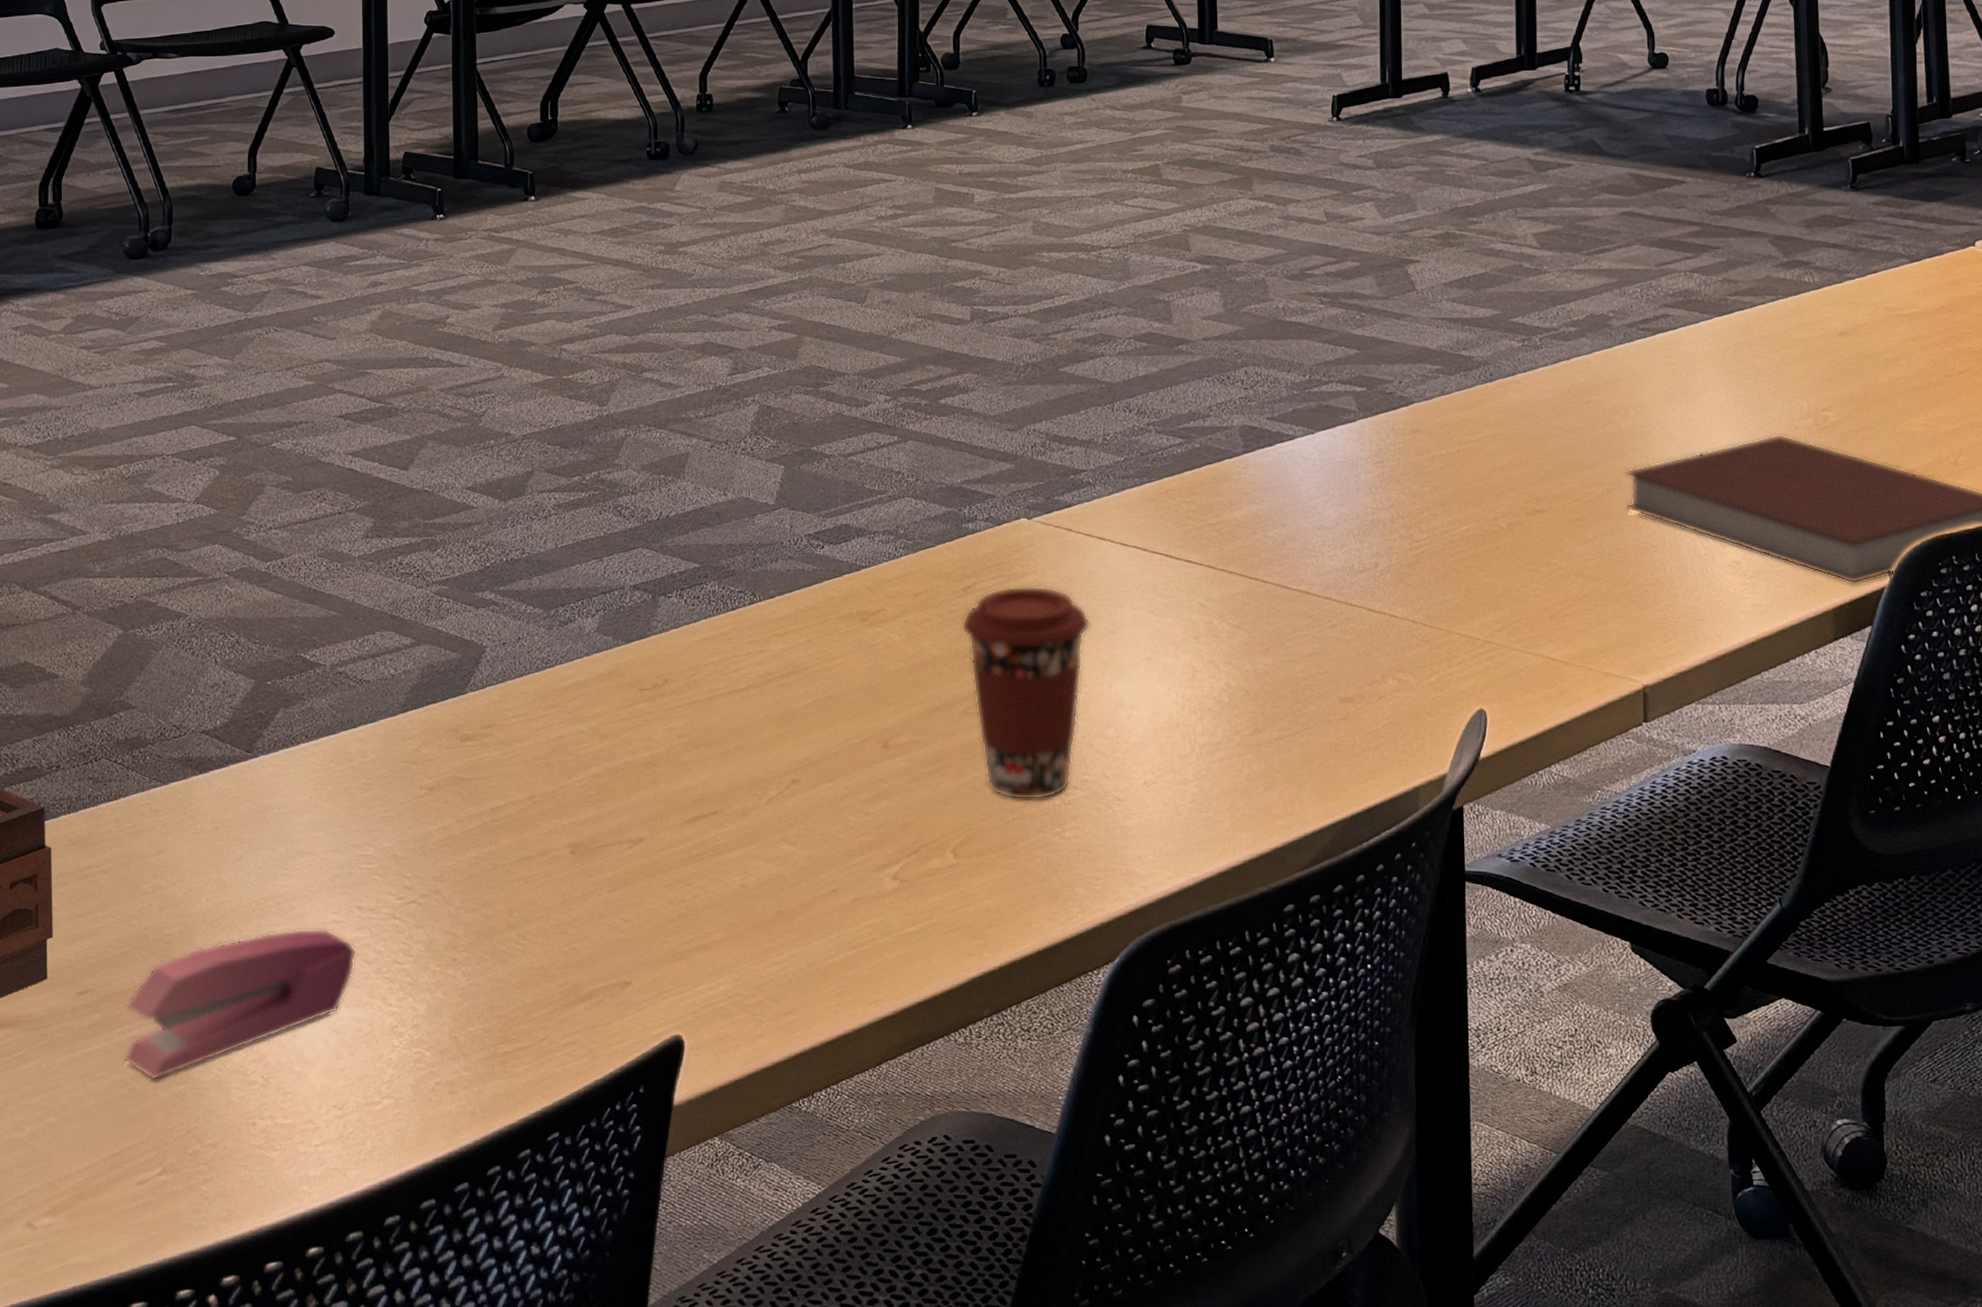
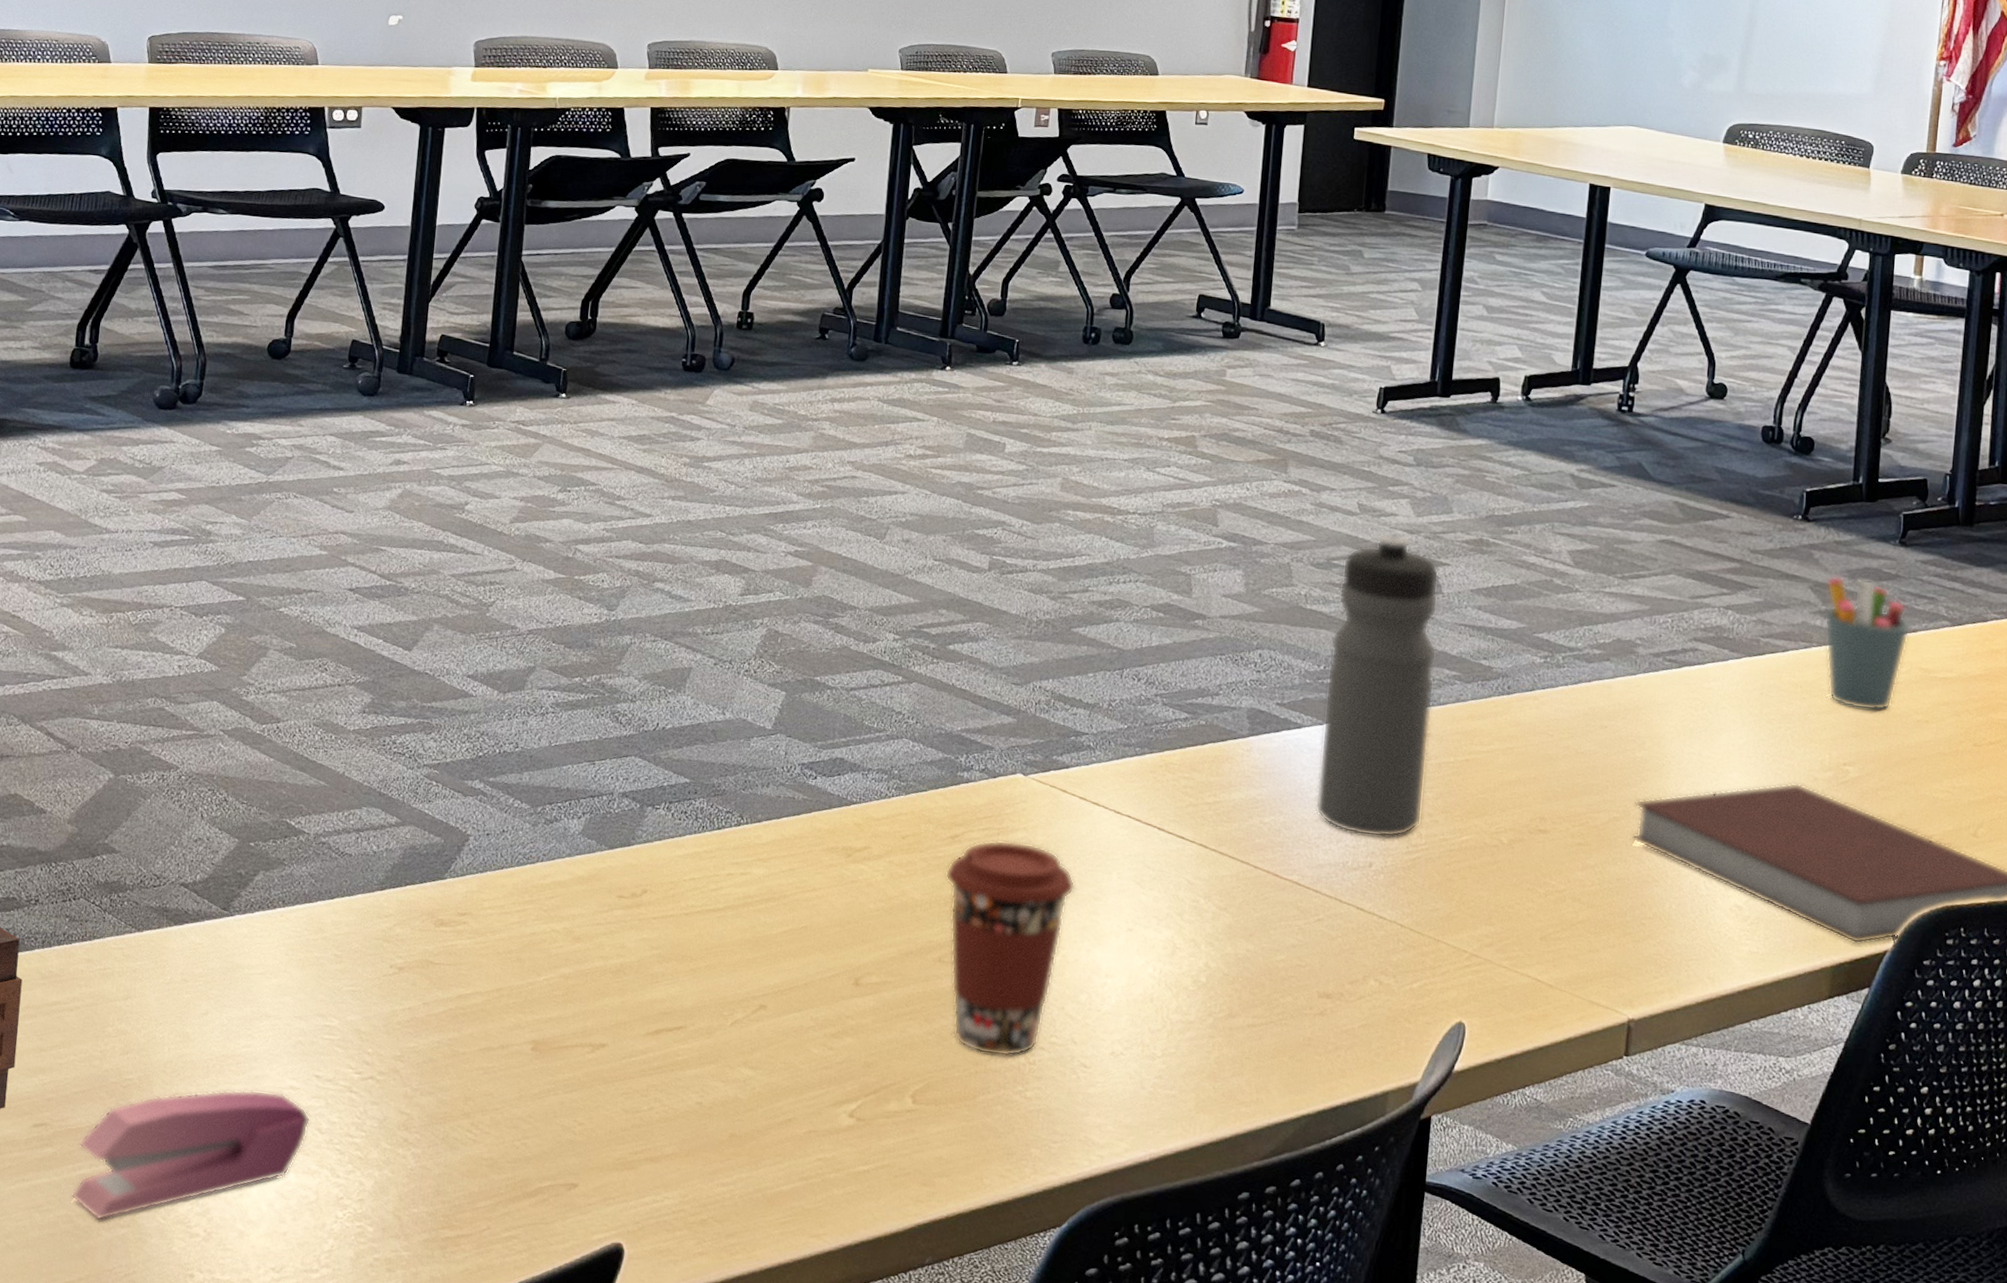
water bottle: none [1313,237,1421,538] -> present [1316,532,1439,838]
pen holder: none [1785,227,1872,355] -> present [1824,575,1912,712]

